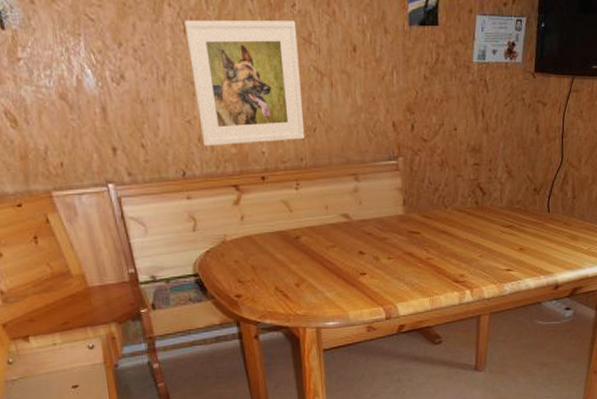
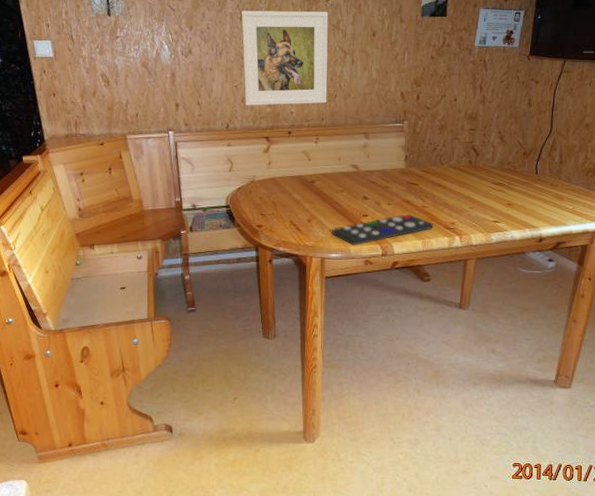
remote control: none [325,269,441,310] -> present [331,214,433,246]

